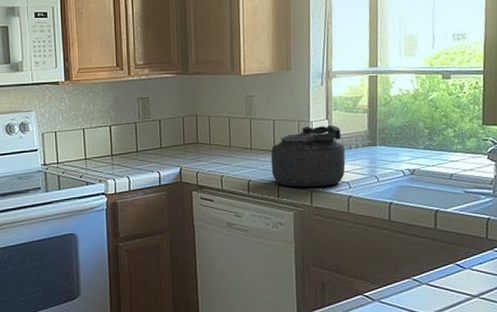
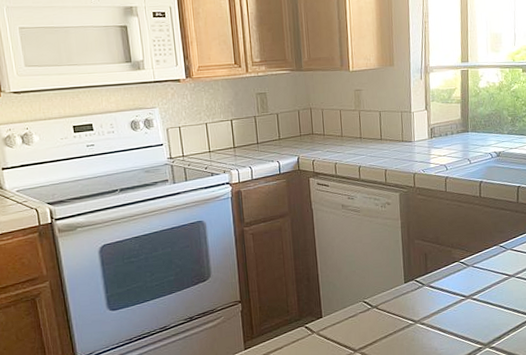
kettle: present [270,124,346,187] -> none [378,114,443,171]

